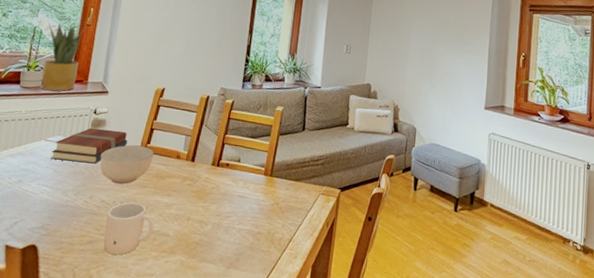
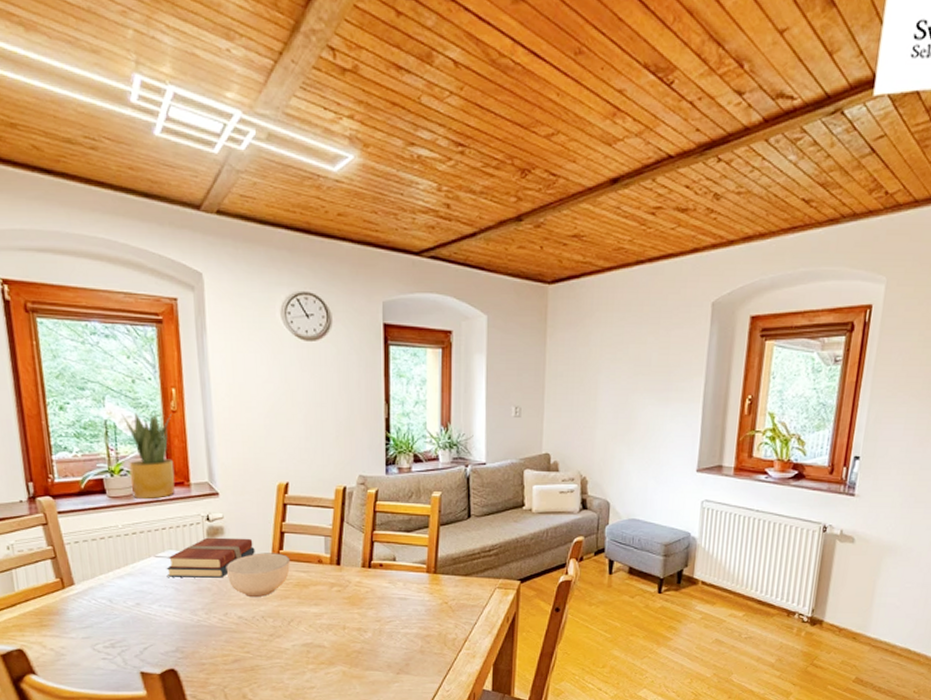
mug: present [103,202,154,255] -> none [248,616,305,671]

